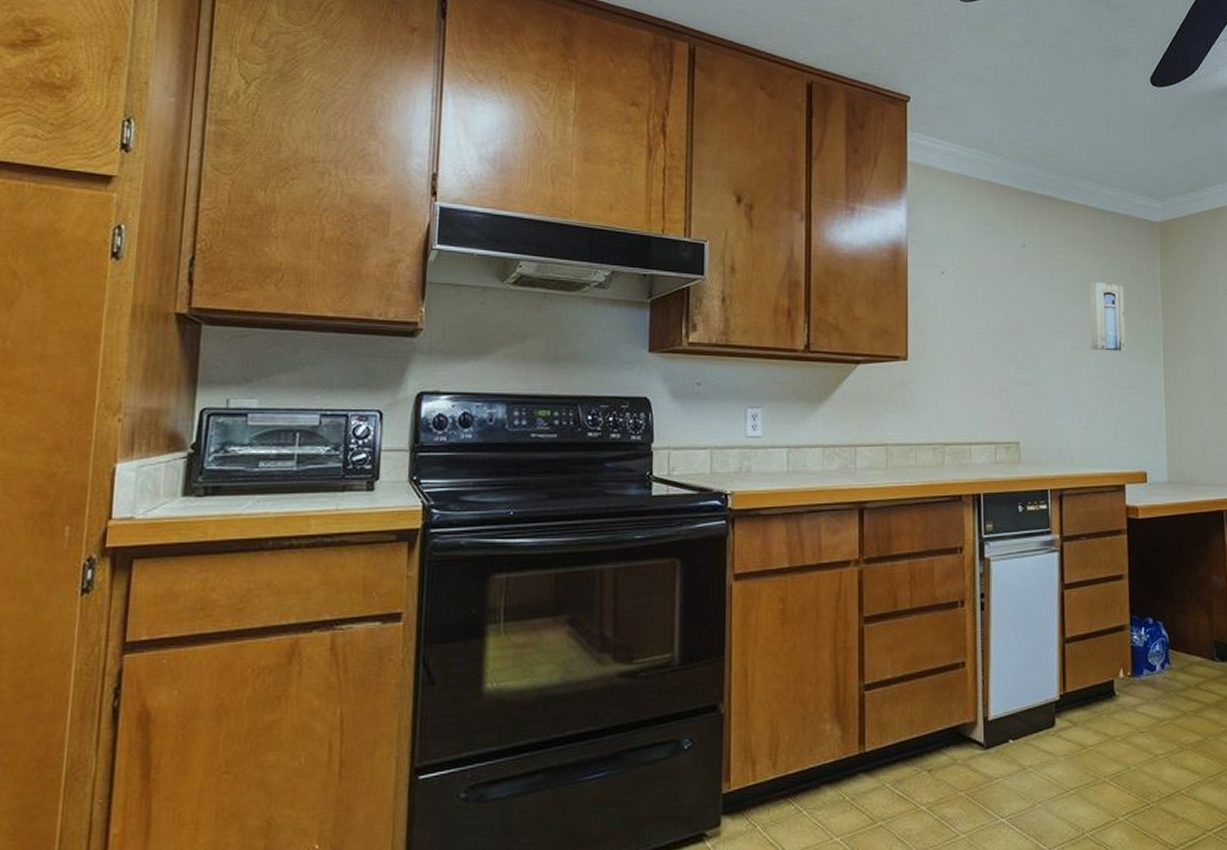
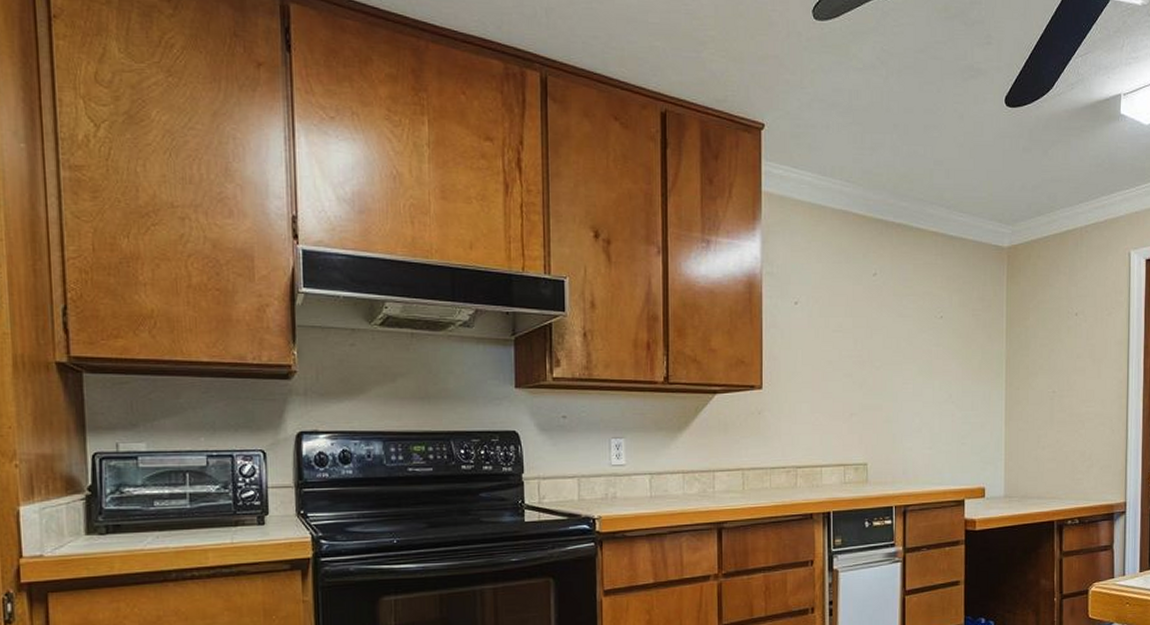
wall art: present [1090,282,1126,351] -> none [937,308,970,375]

